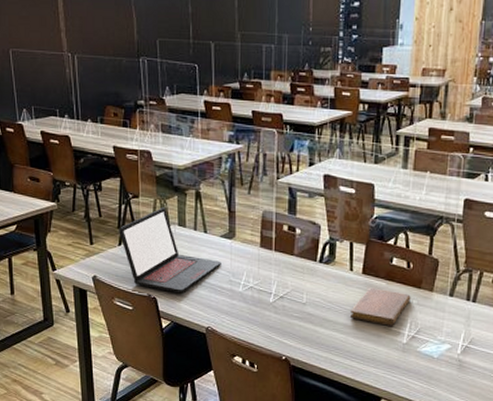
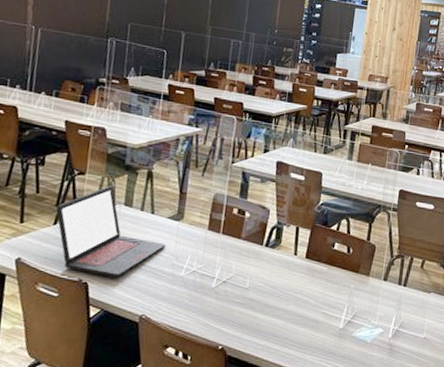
notebook: present [350,287,411,326] -> none [291,272,349,311]

